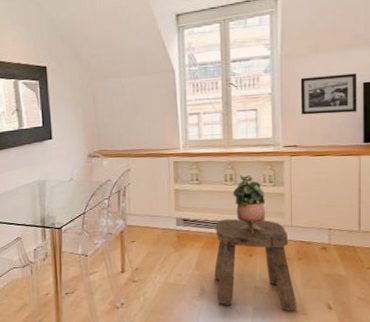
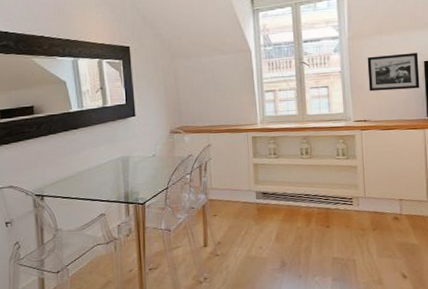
stool: present [214,218,297,312] -> none [293,191,373,281]
potted plant: present [232,175,266,234] -> none [308,148,341,206]

